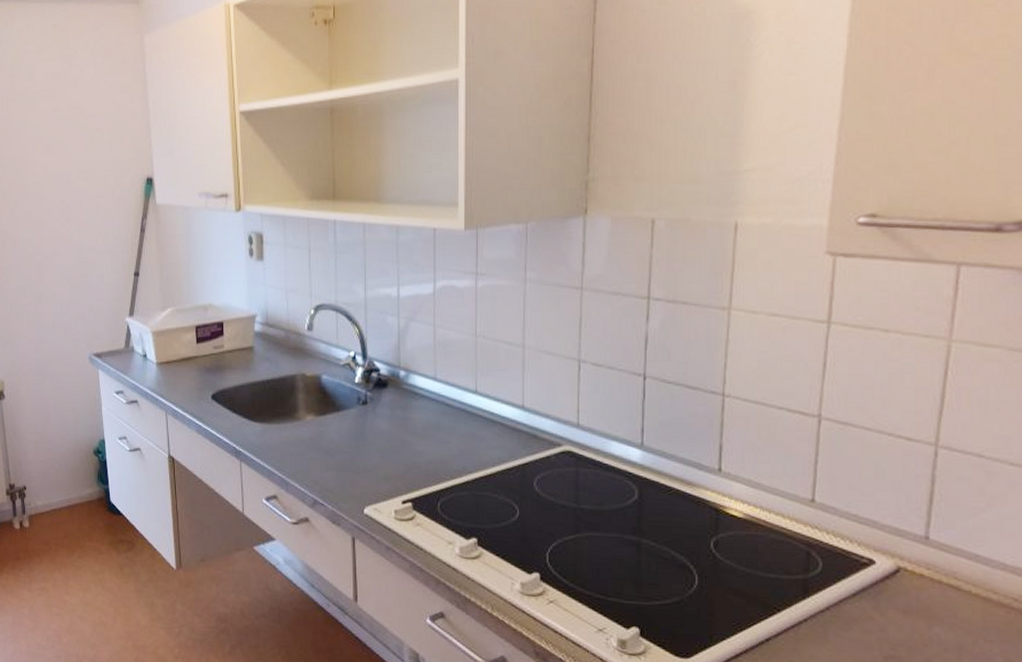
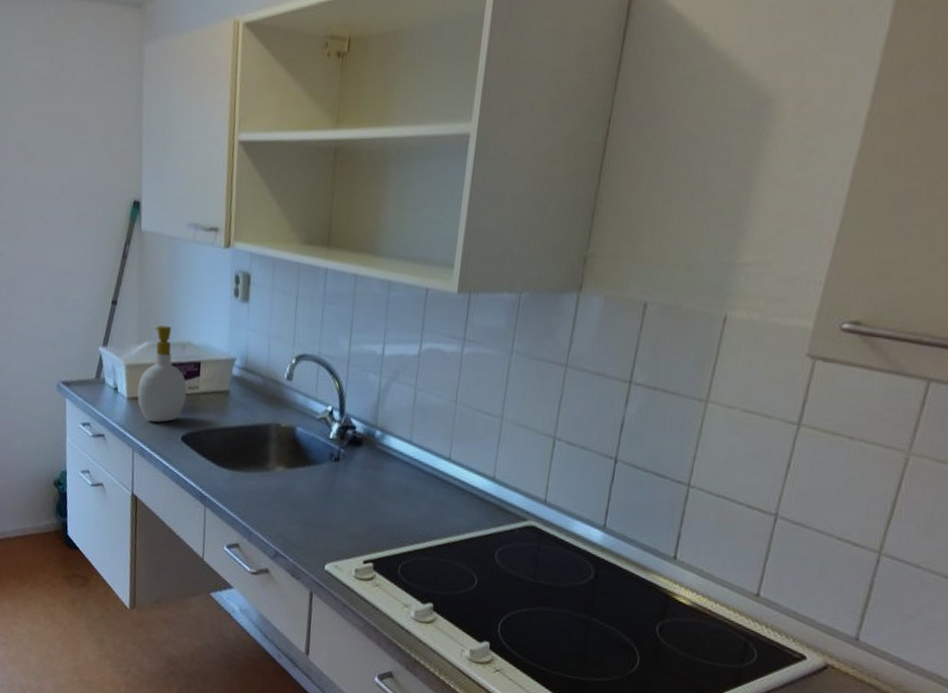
soap bottle: none [165,291,213,384] -> present [137,325,187,423]

